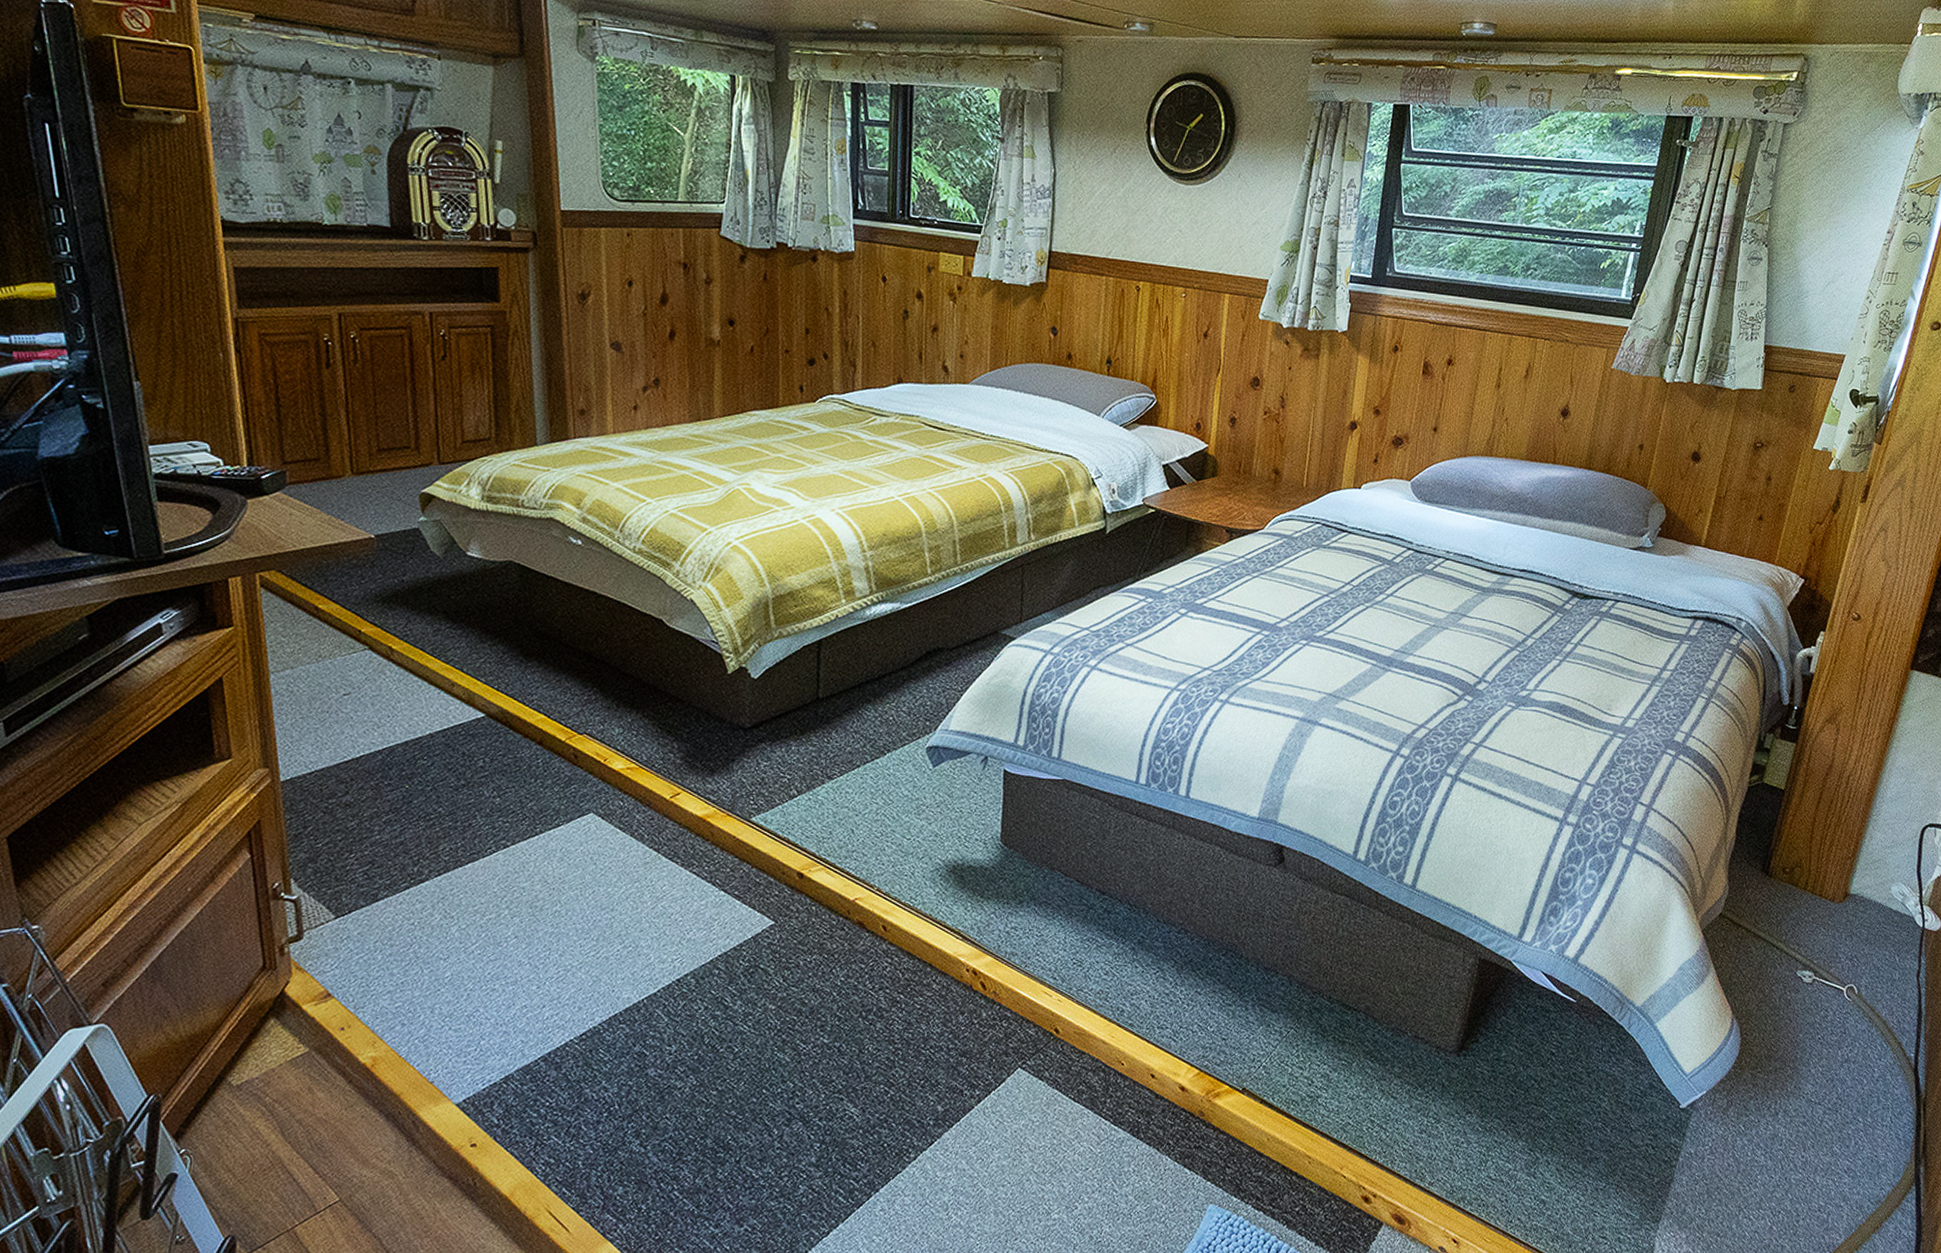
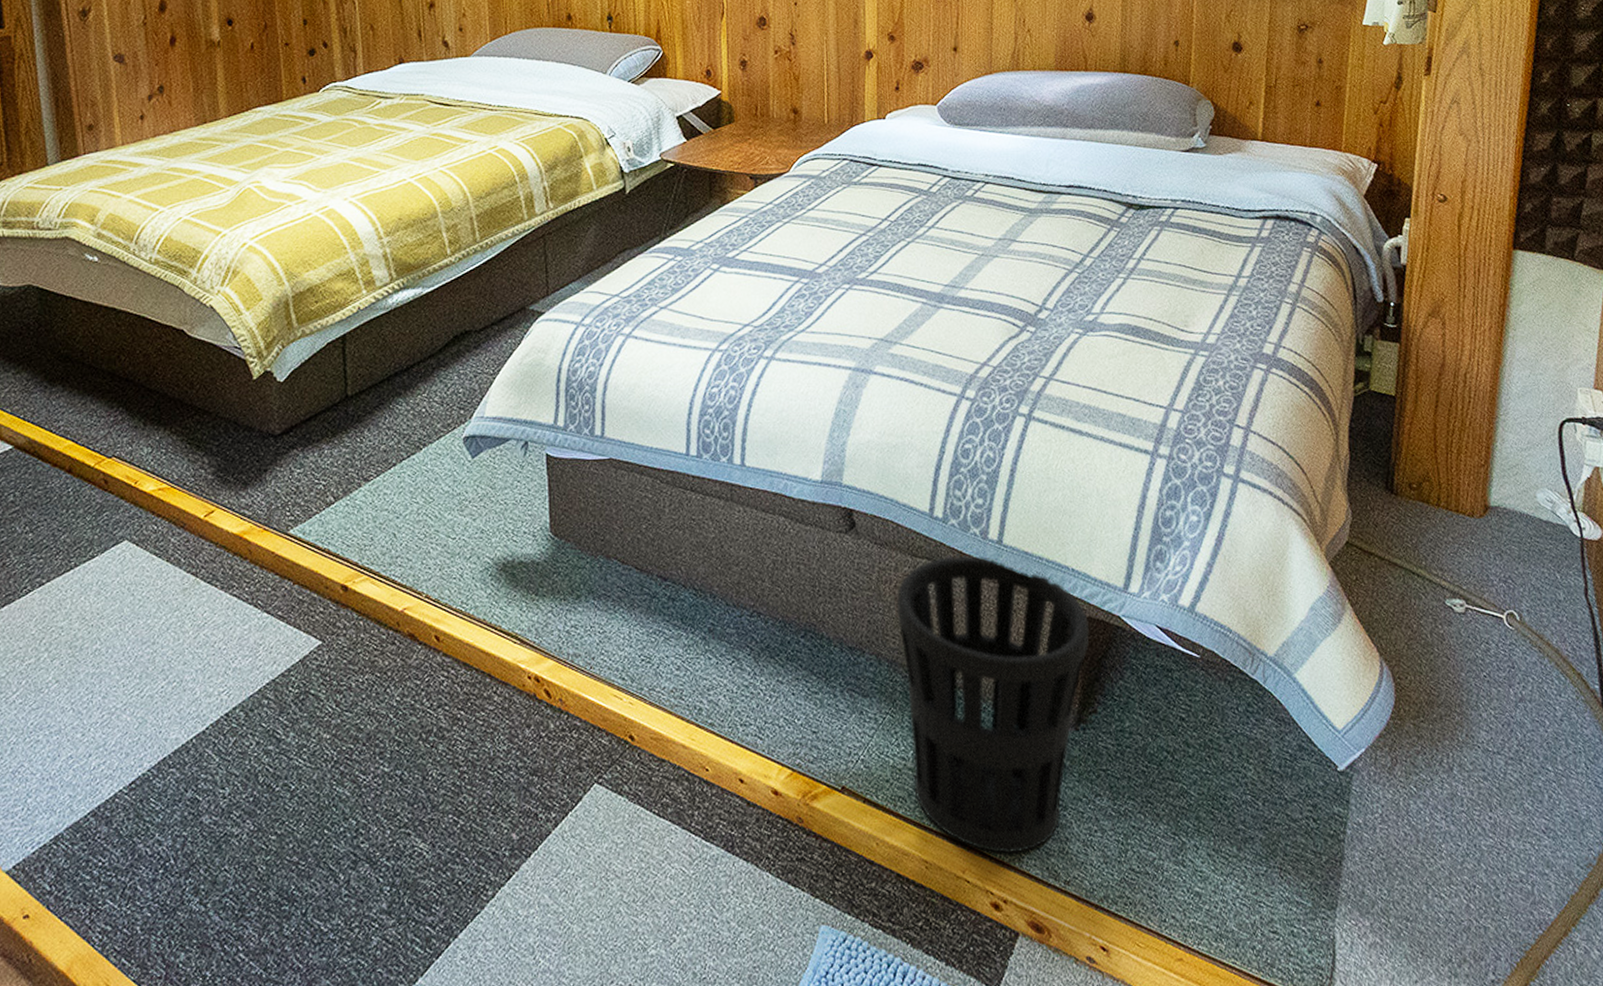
wastebasket: none [1307,895,1483,1156] -> present [896,555,1089,854]

